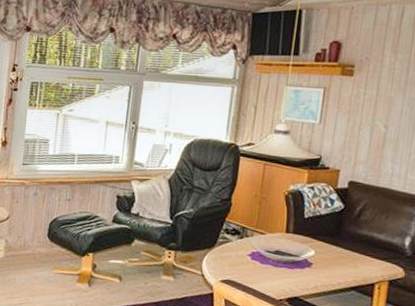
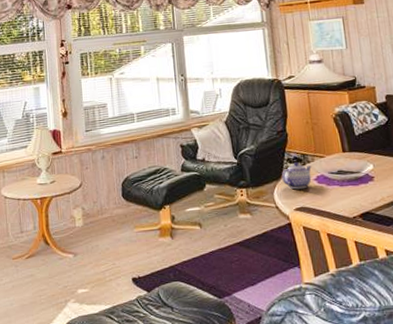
teapot: none [214,234,249,262] -> present [281,162,312,190]

